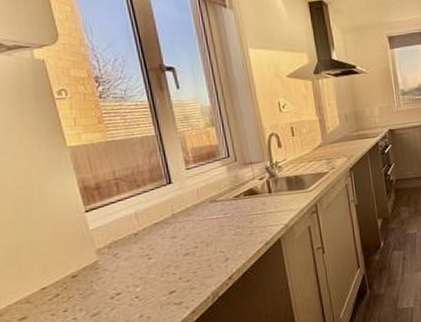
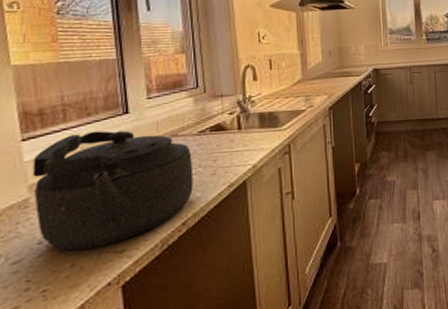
kettle: none [97,199,235,304] -> present [32,130,194,251]

